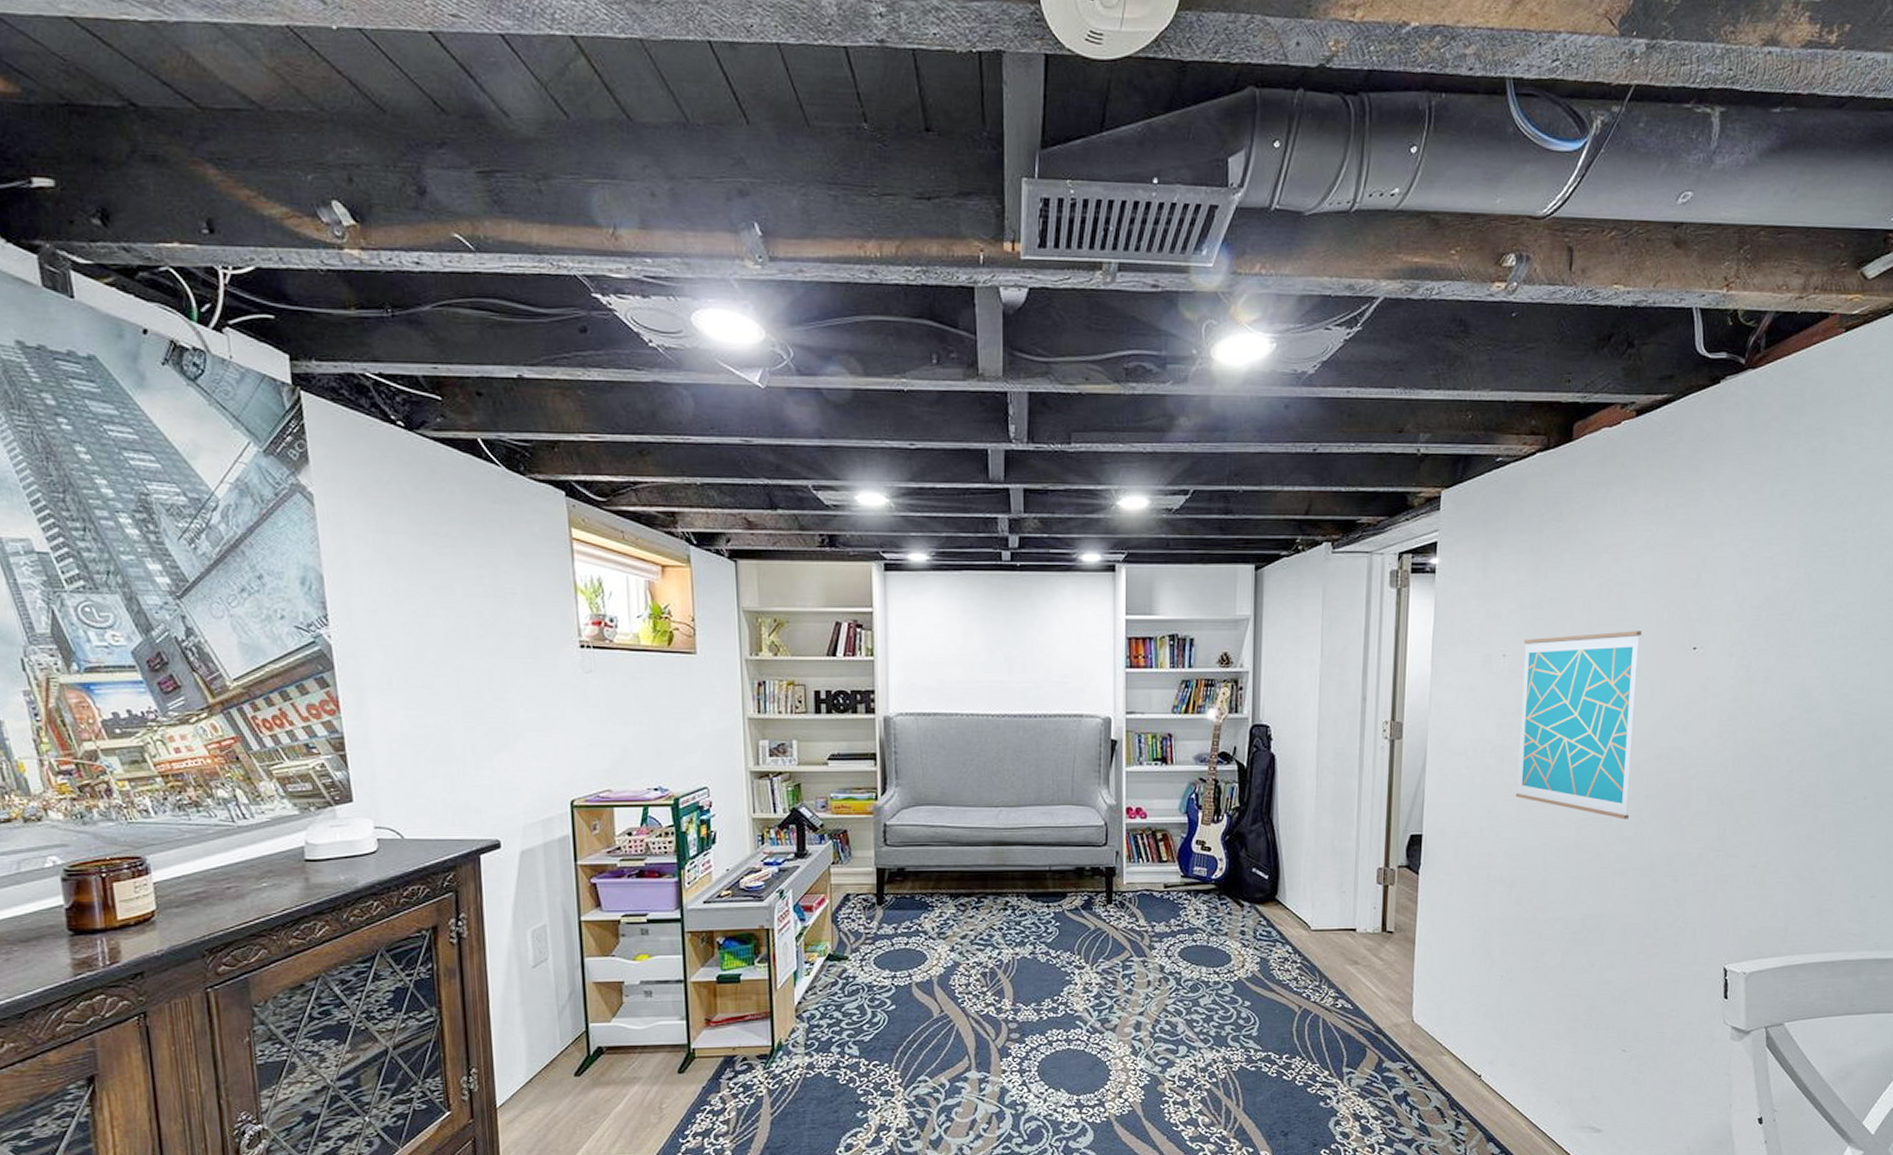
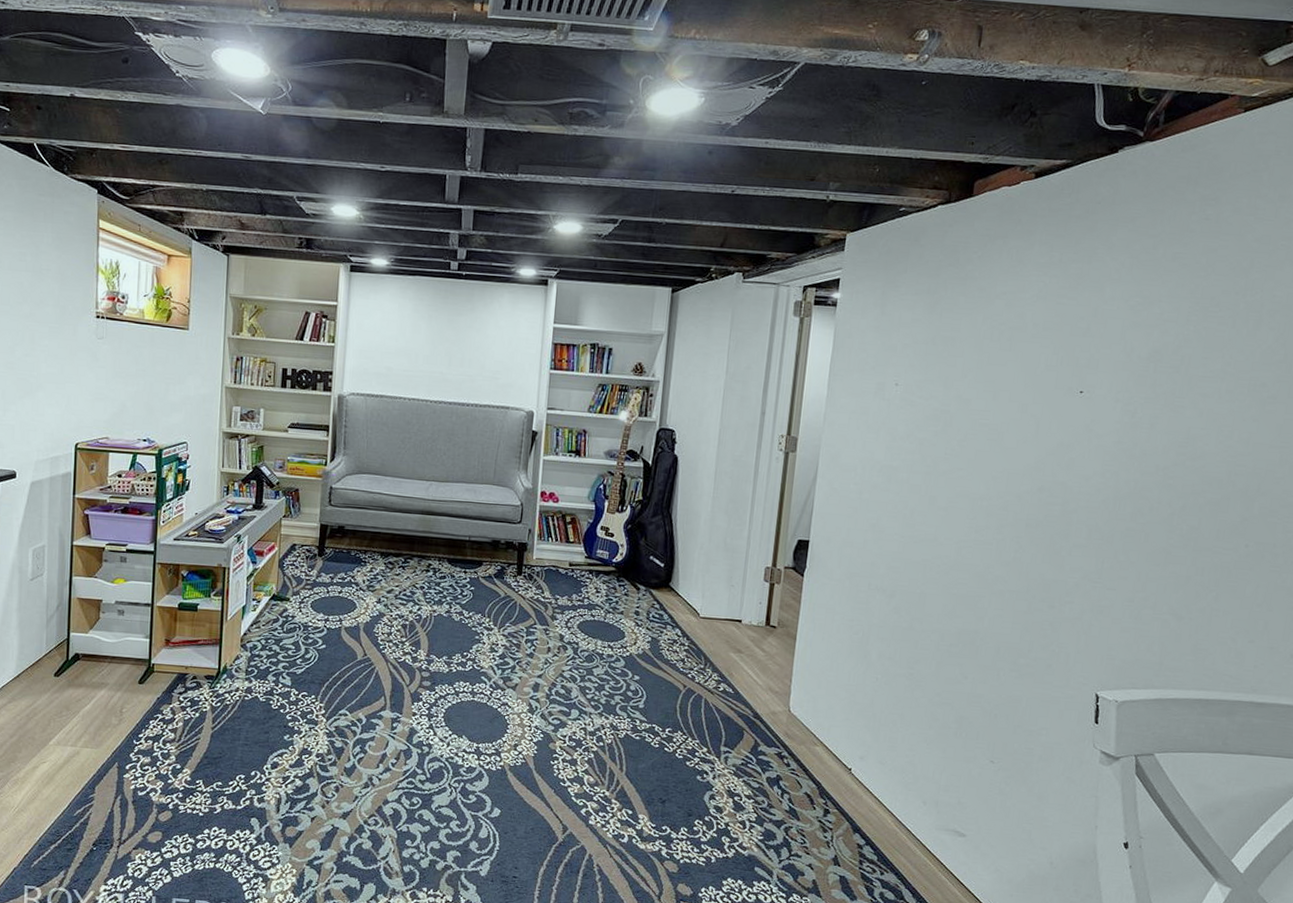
wall art: present [1515,631,1642,819] -> none [900,371,1030,545]

